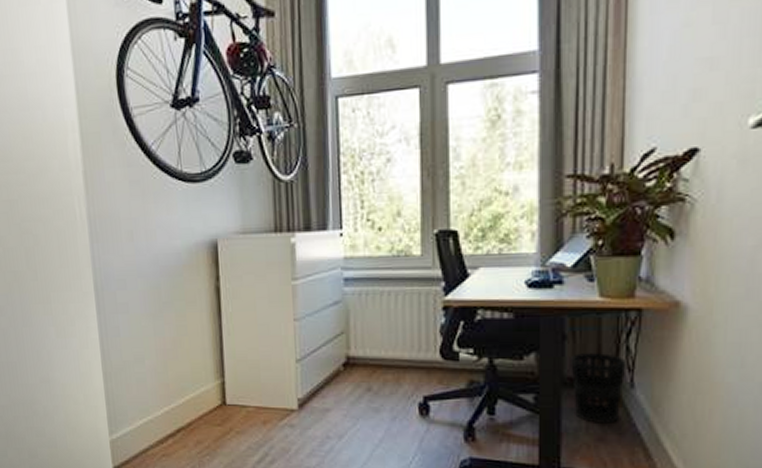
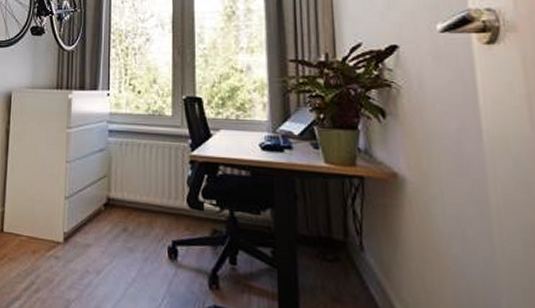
wastebasket: present [569,353,627,423] -> none [302,213,355,285]

